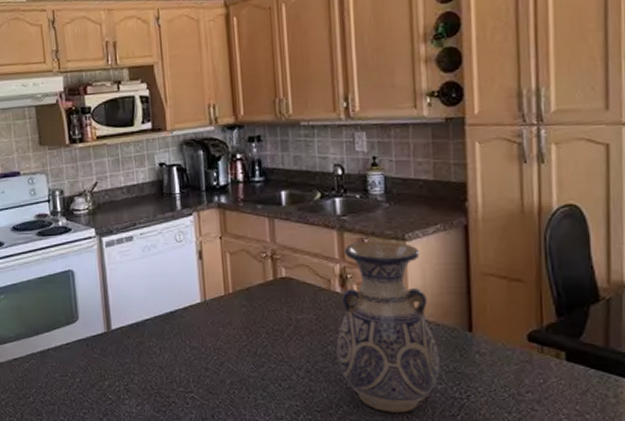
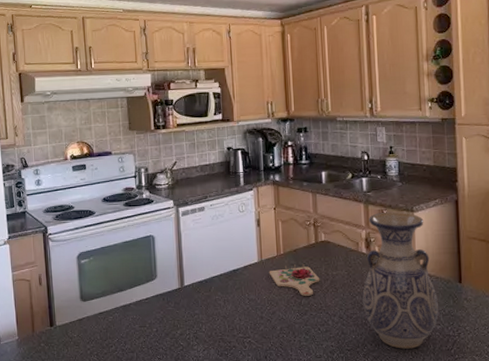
cutting board: none [214,306,281,344] -> present [269,264,320,296]

